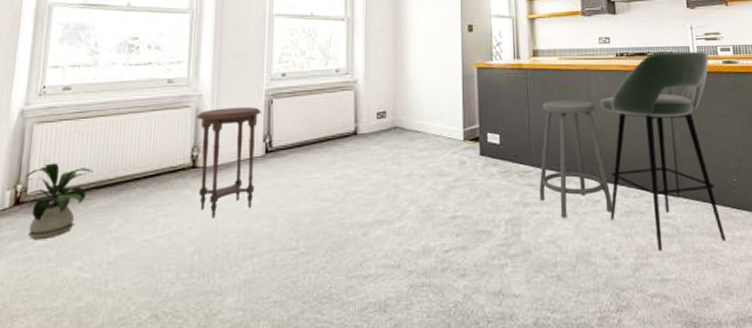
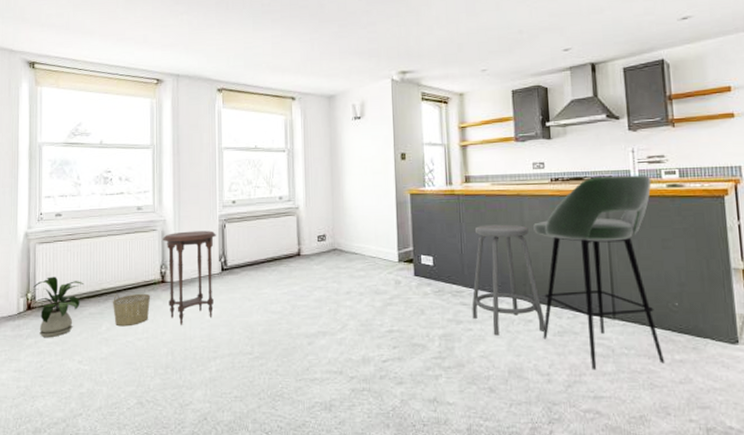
basket: none [127,181,178,223] -> present [112,293,151,327]

